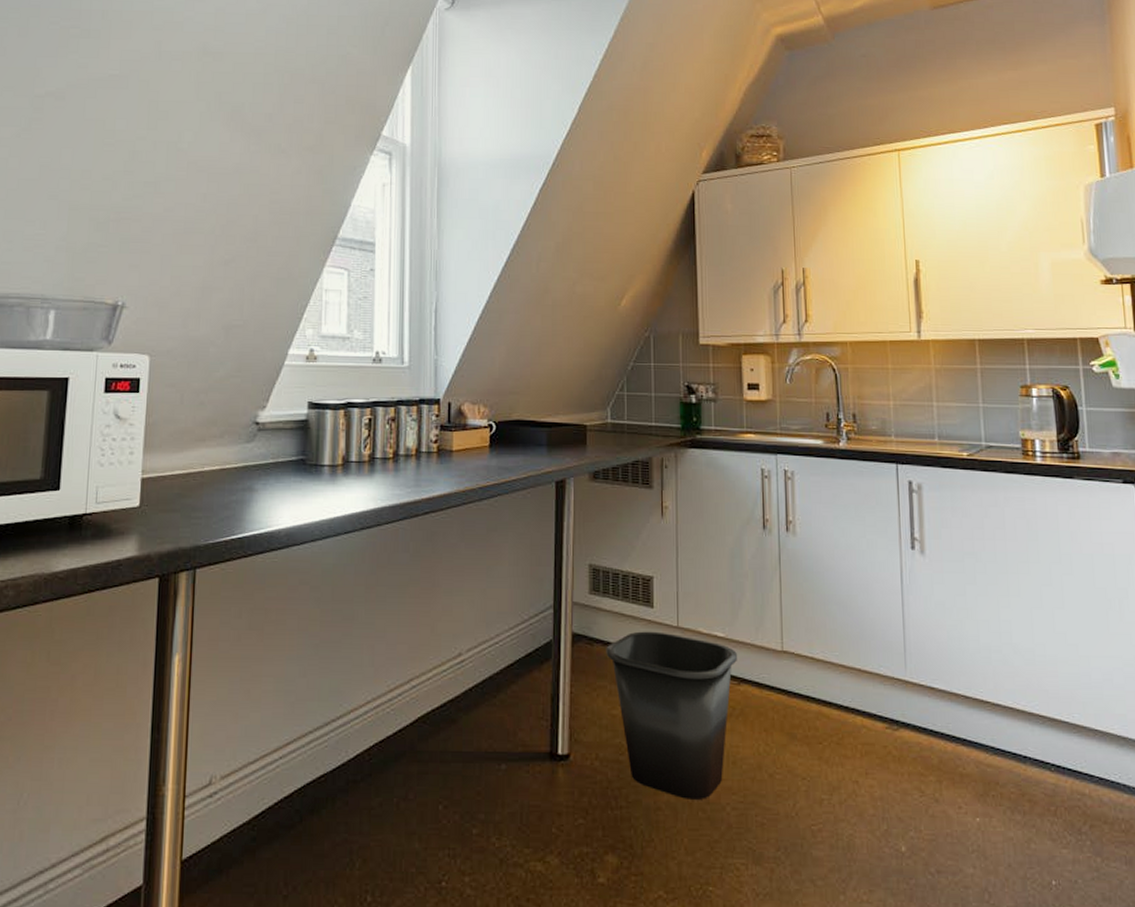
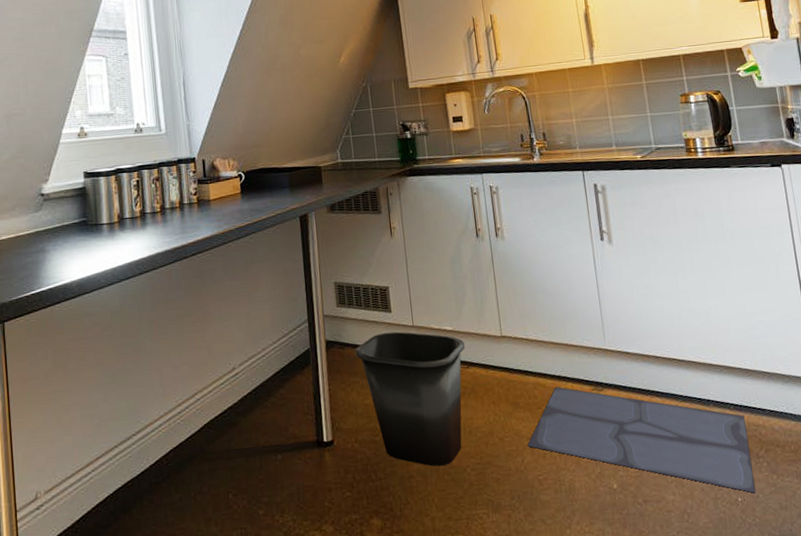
floor mat: none [802,720,1073,877] -> present [527,387,755,493]

